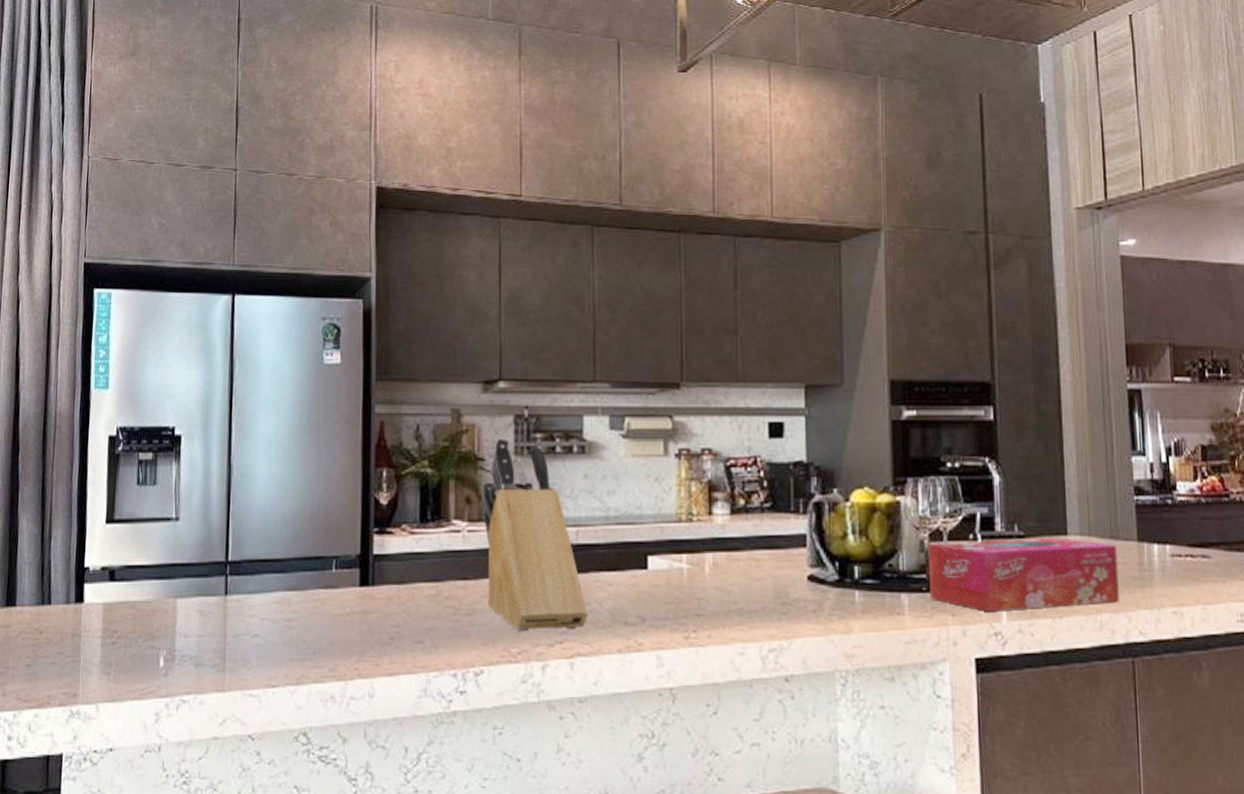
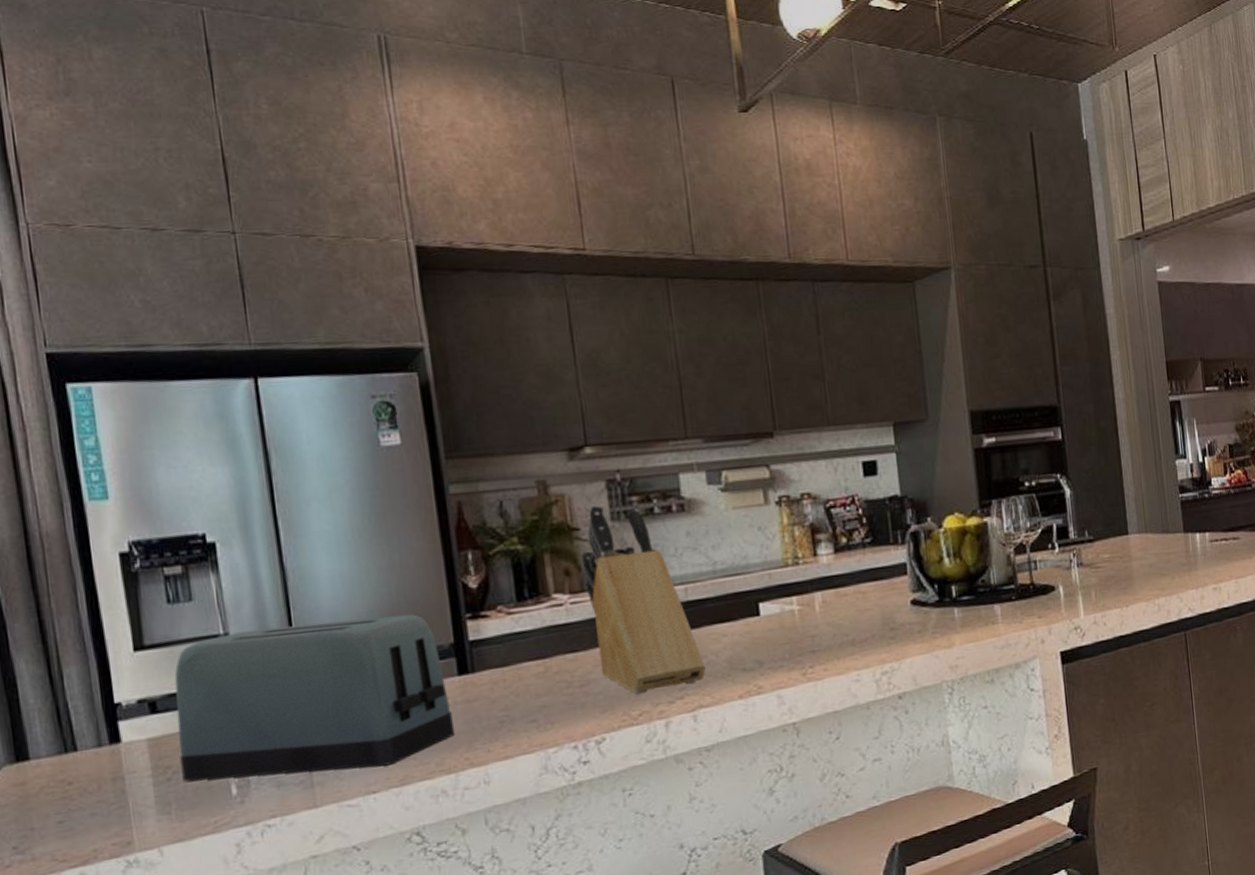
toaster: none [124,517,350,663] -> present [174,614,456,782]
tissue box: present [927,537,1120,612] -> none [1013,537,1172,610]

